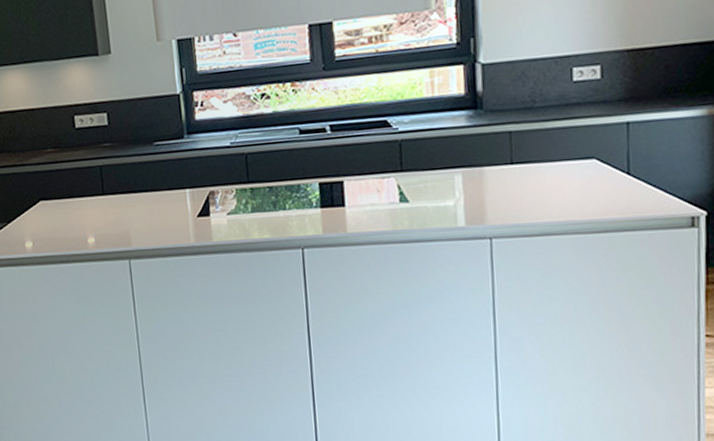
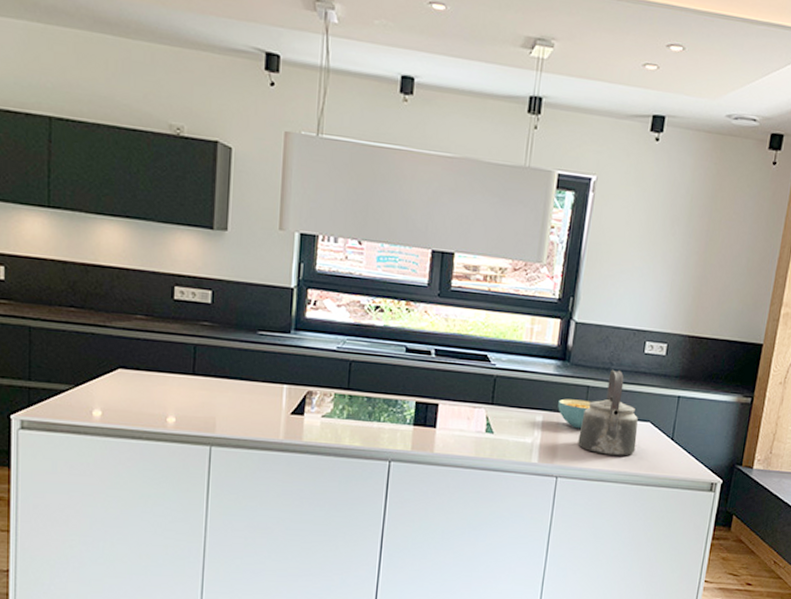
cereal bowl: none [477,148,518,181] -> present [558,398,591,429]
kettle: none [508,106,583,205] -> present [578,369,638,456]

